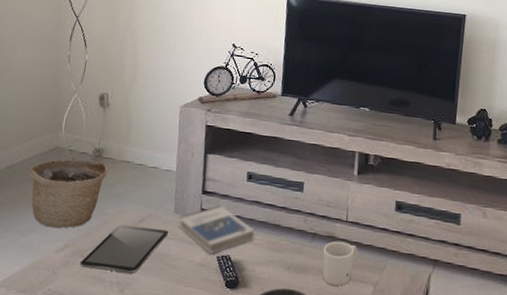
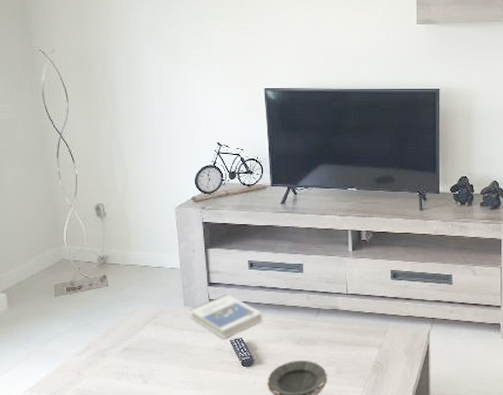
basket: present [29,159,109,229] -> none [40,268,115,334]
tablet: present [79,224,169,274] -> none [102,323,181,365]
mug: present [322,240,358,286] -> none [328,312,361,352]

